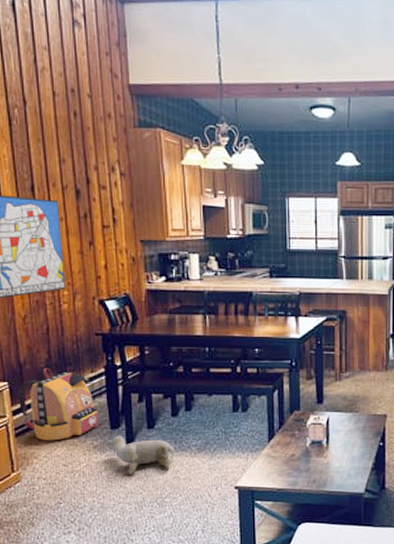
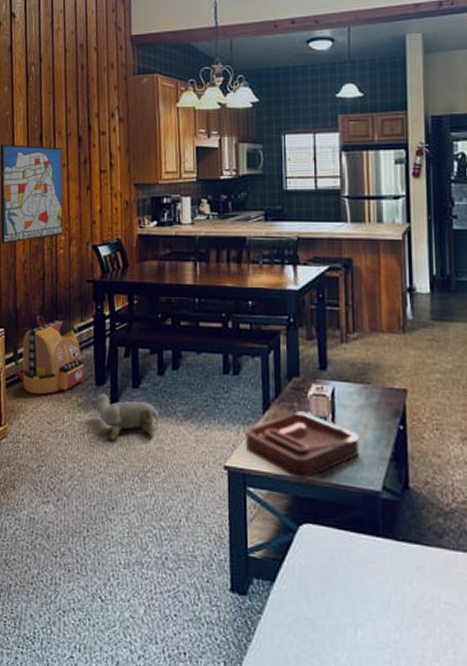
decorative tray: none [253,437,348,490] -> present [245,411,360,480]

